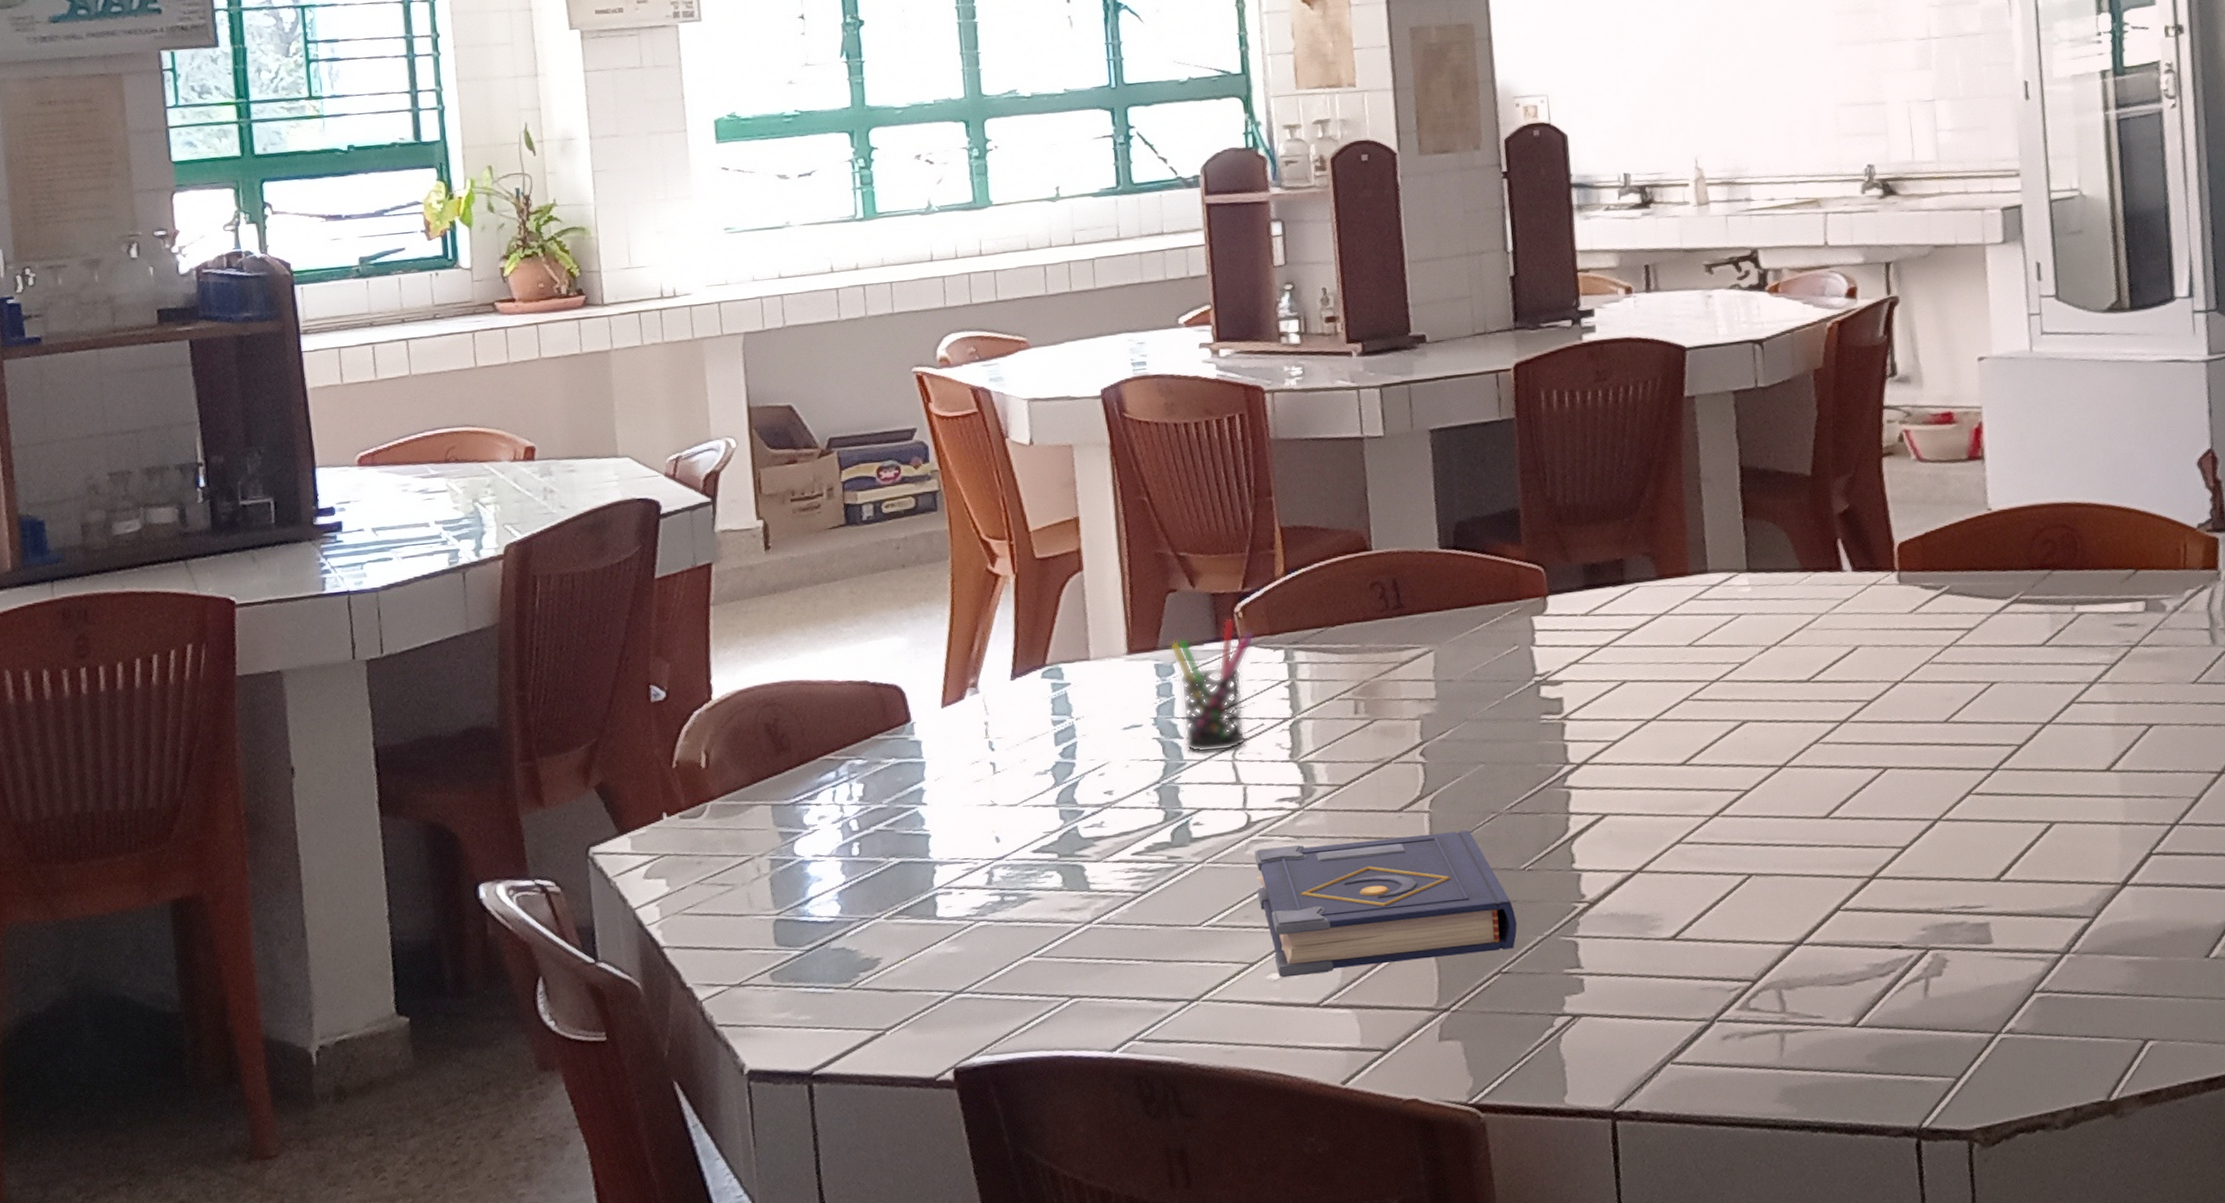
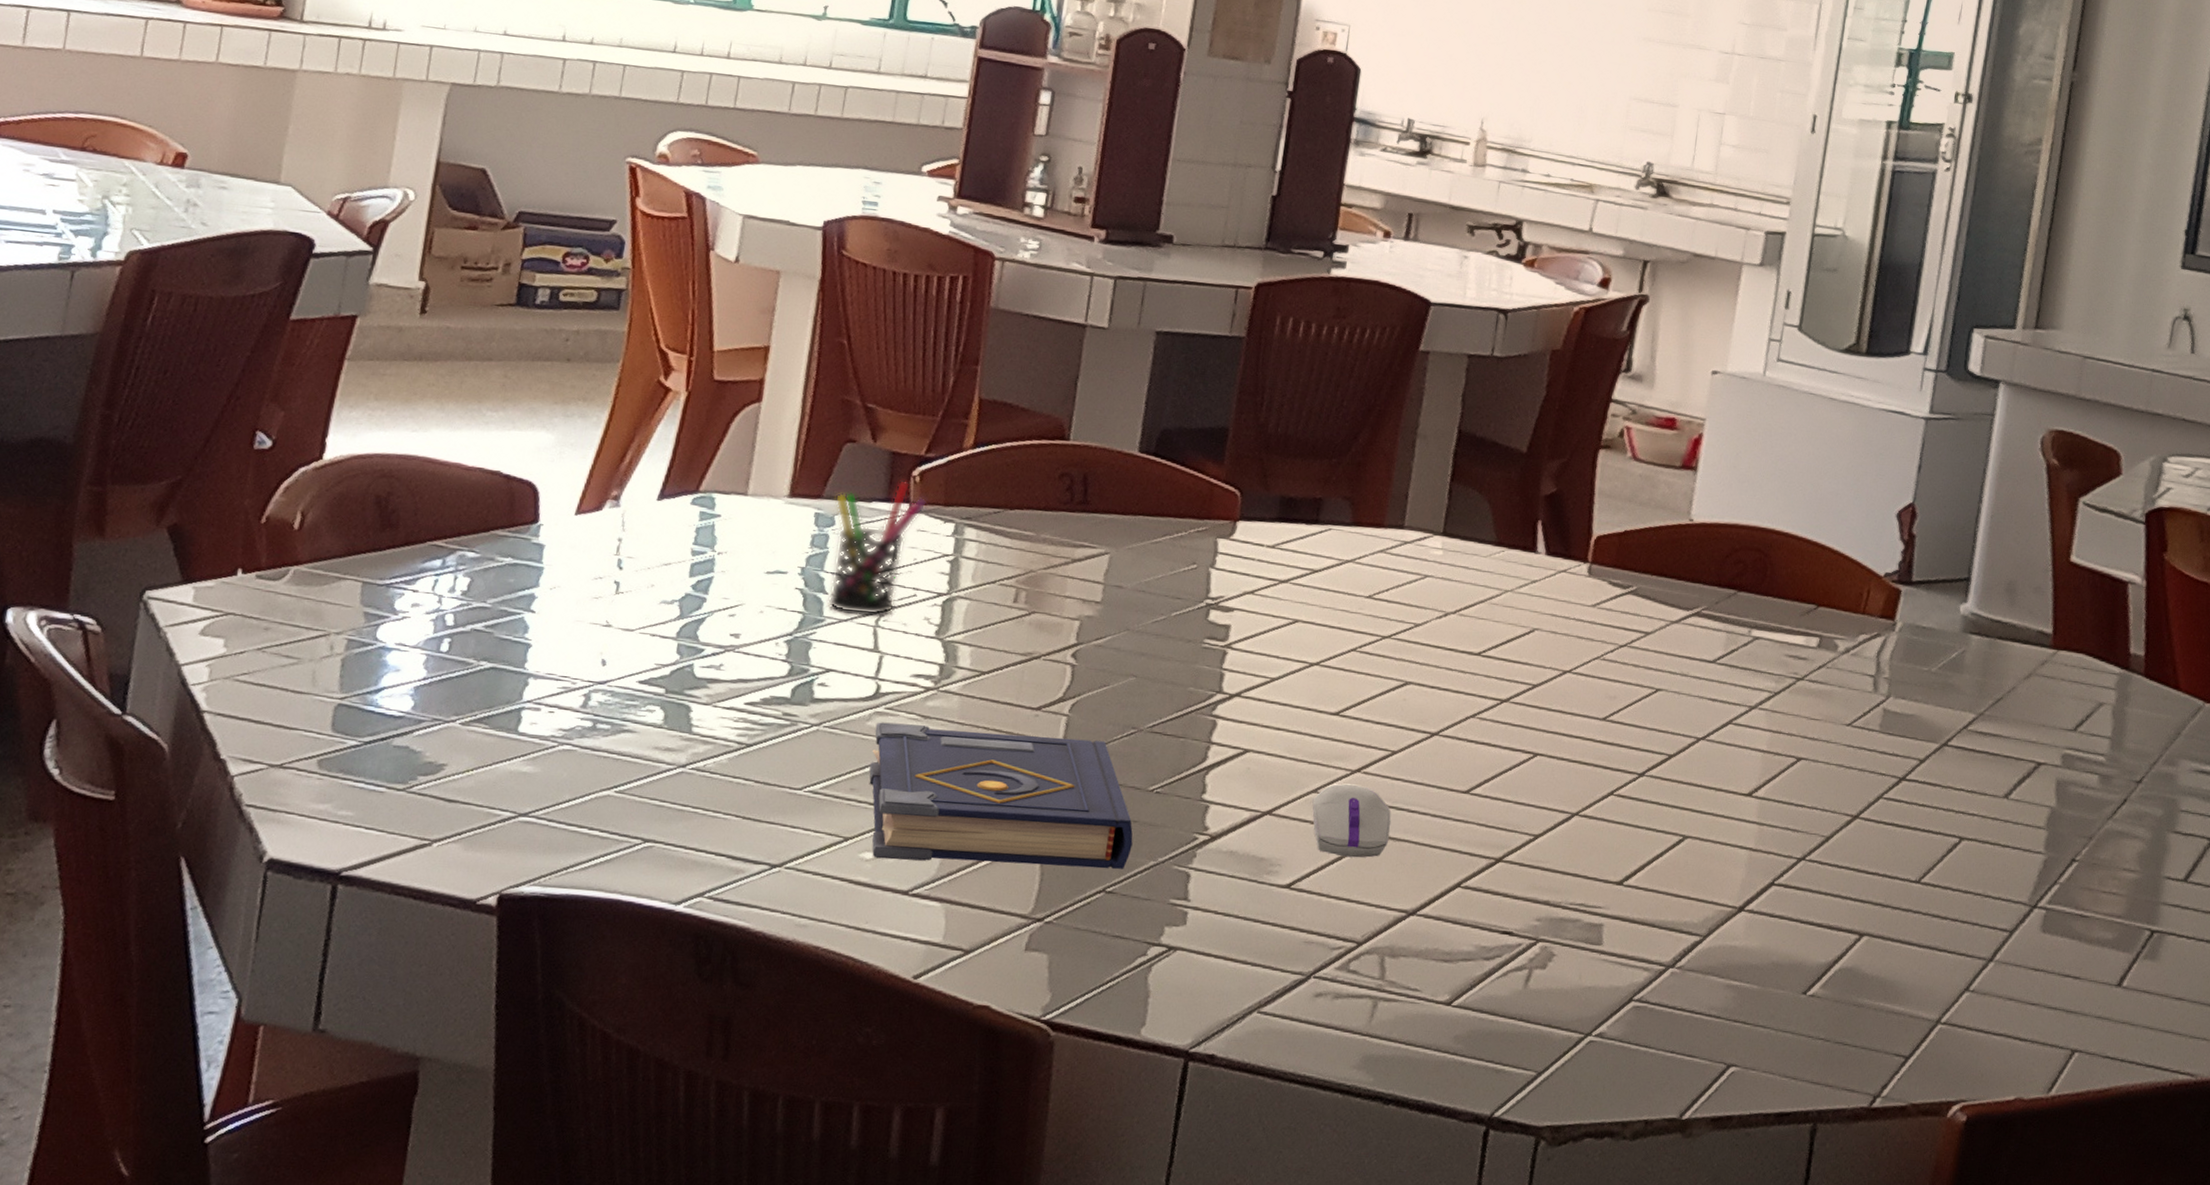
computer mouse: none [1678,829,1761,901] -> present [1312,783,1391,858]

